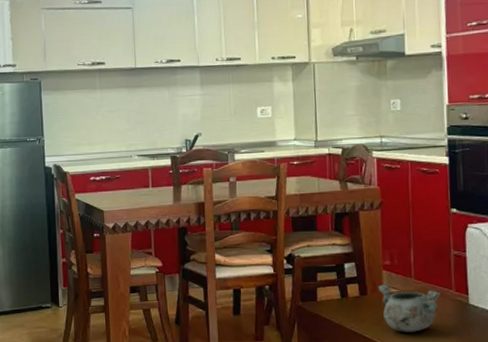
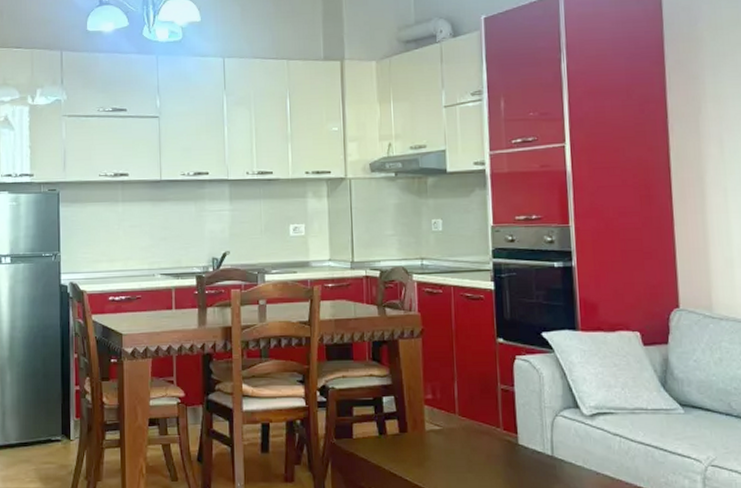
decorative bowl: present [377,284,442,332] -> none [418,420,489,475]

